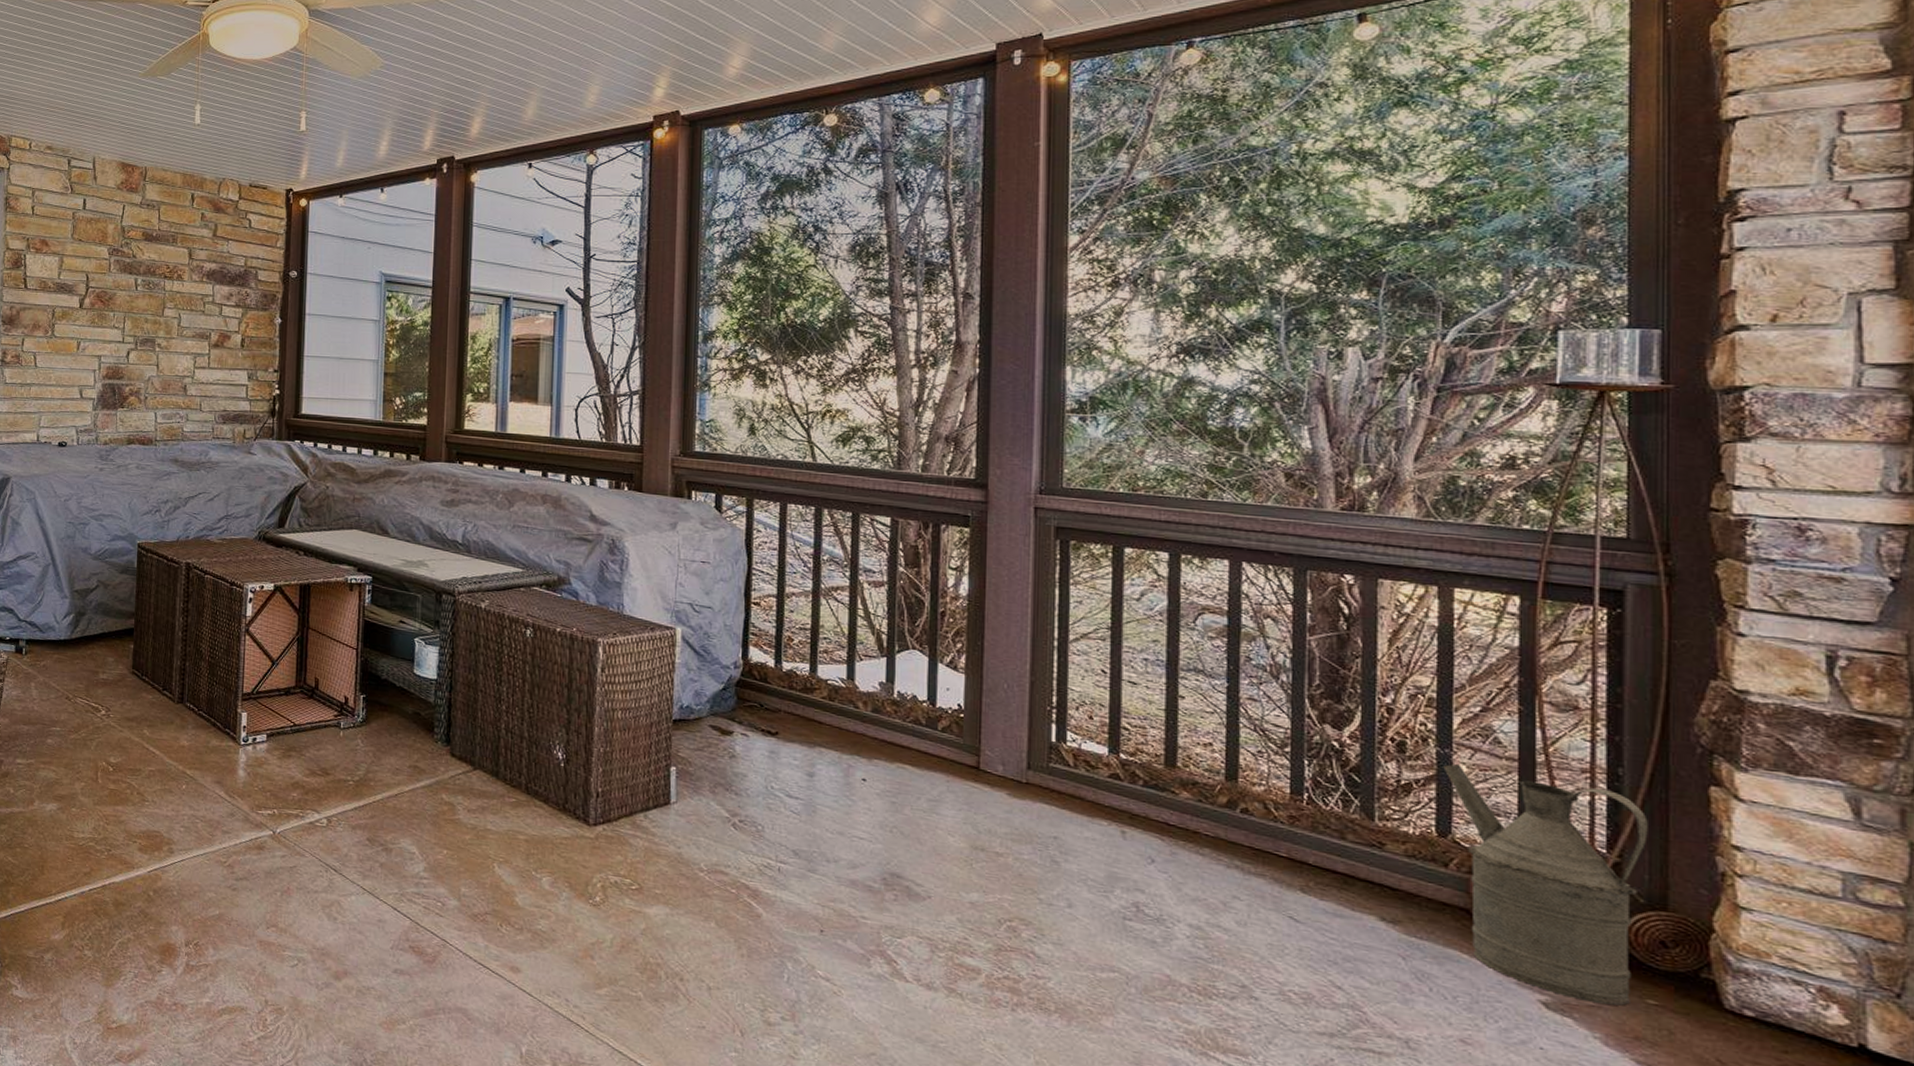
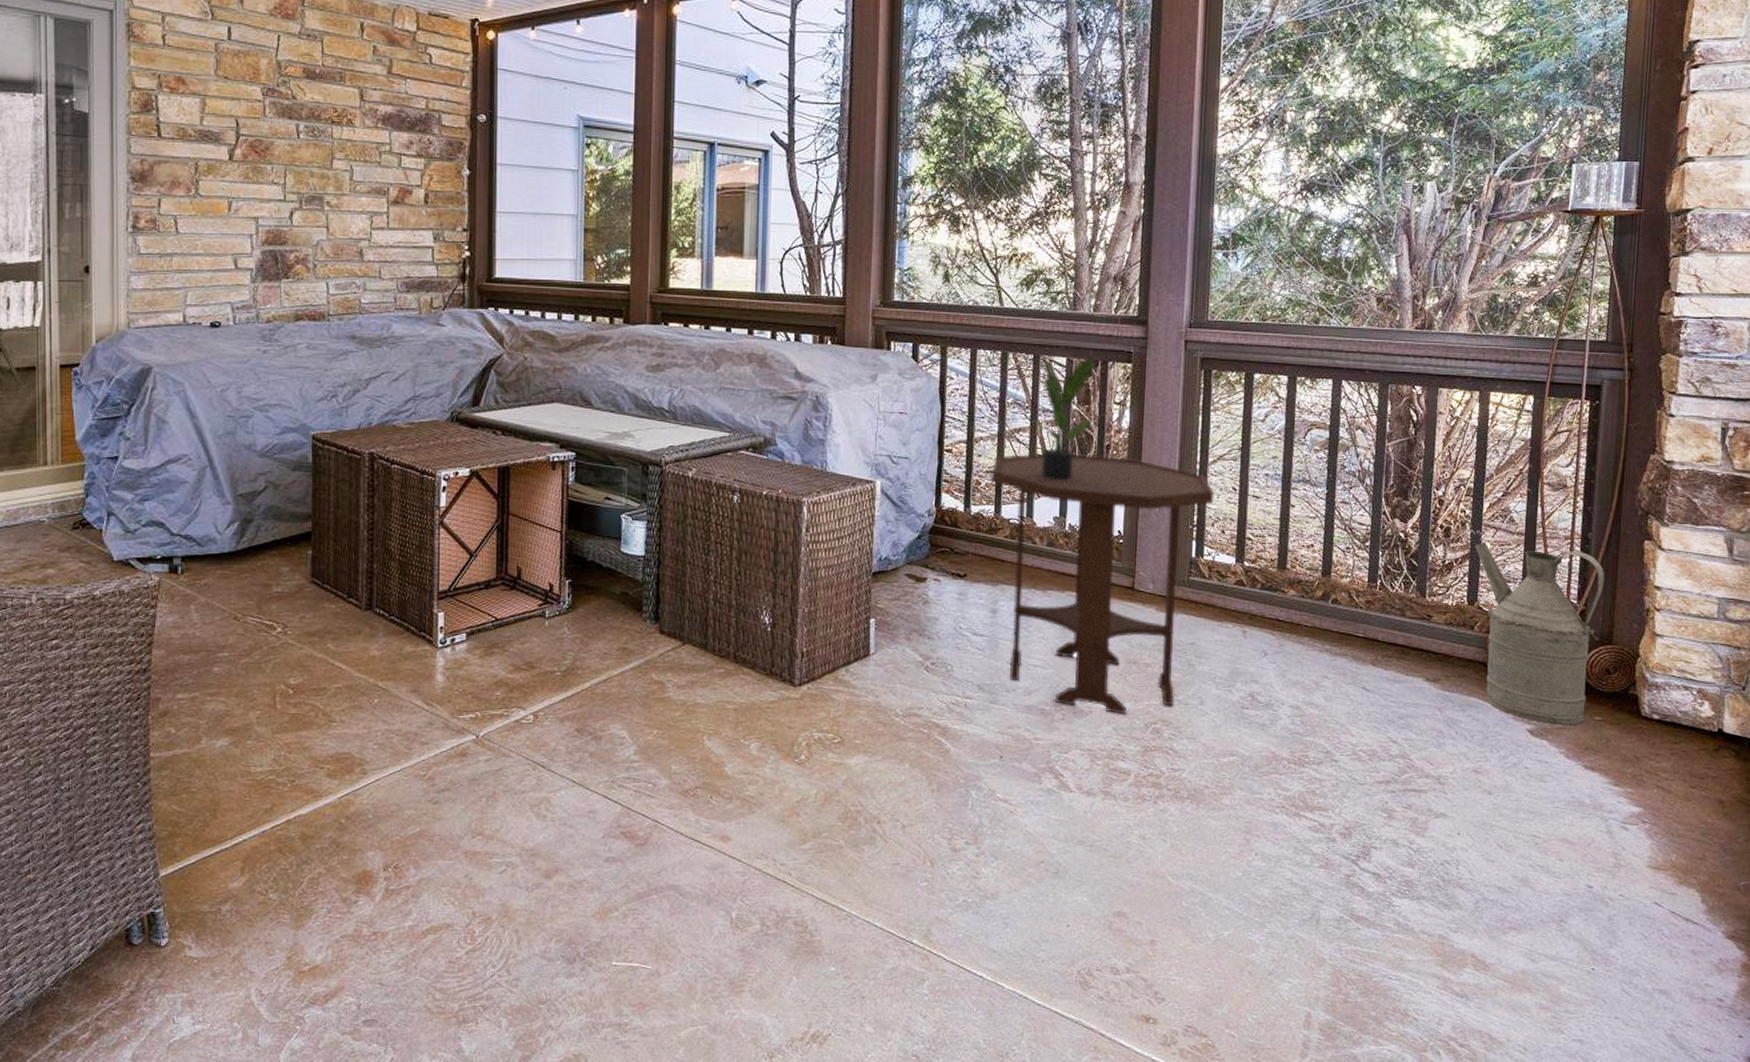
side table: none [806,613,1078,905] -> present [992,453,1215,714]
potted plant: none [852,512,945,645] -> present [1032,353,1110,479]

